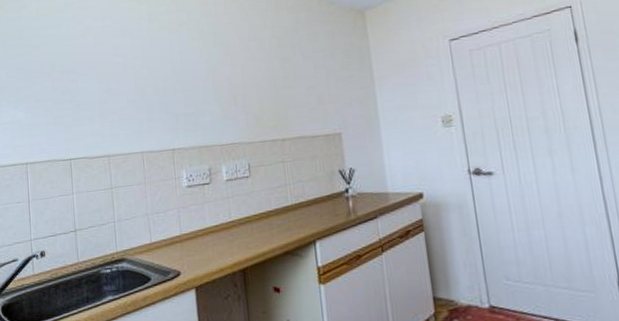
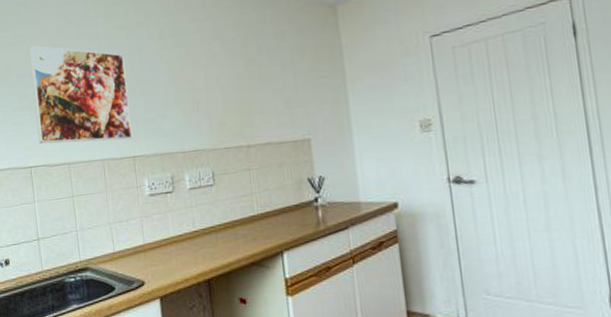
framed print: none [73,42,172,137] -> present [28,45,133,144]

